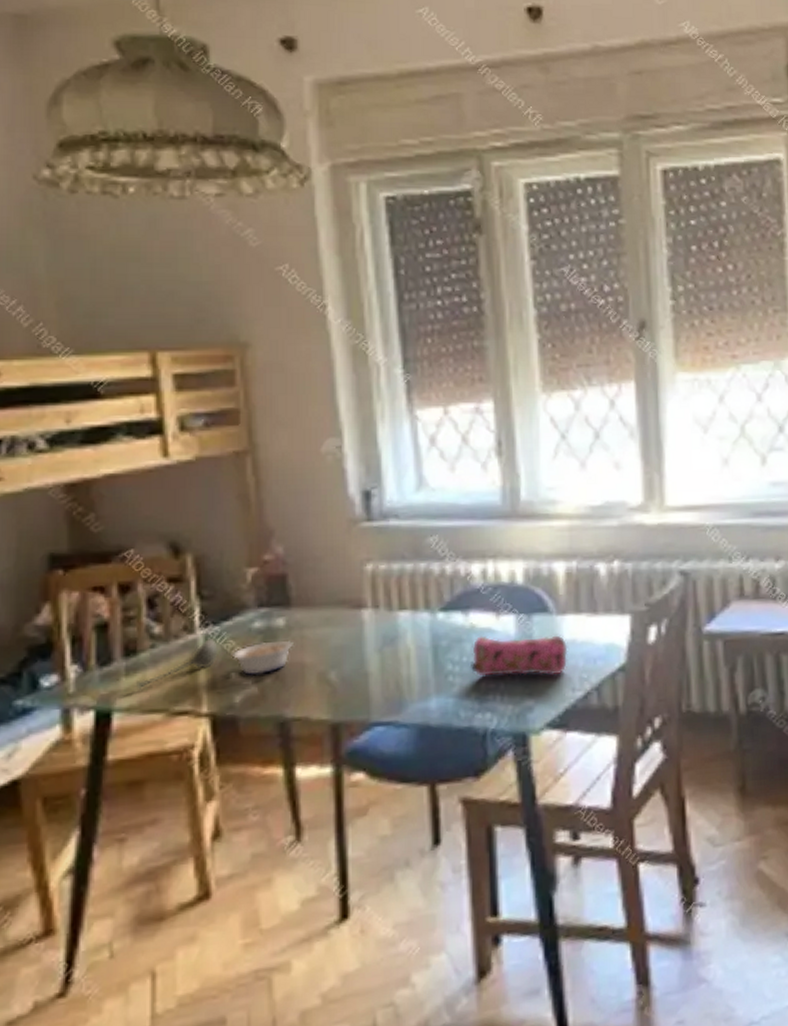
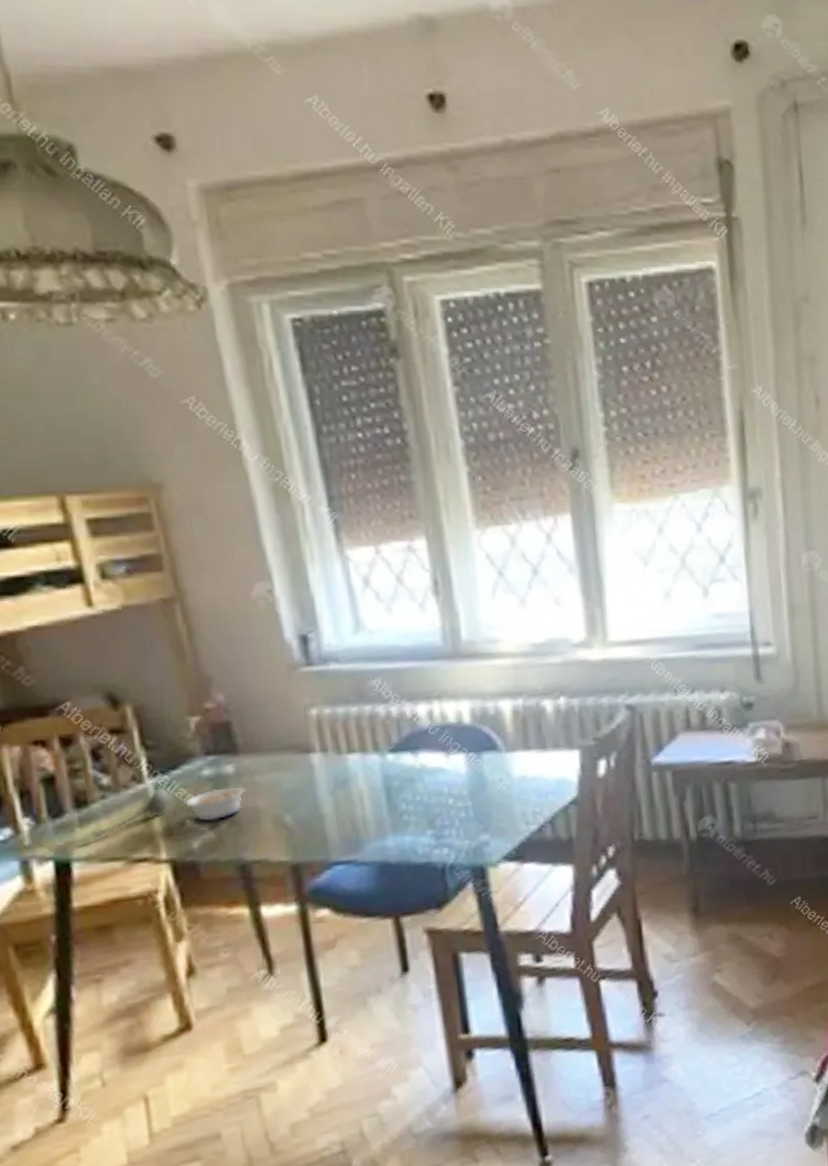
pencil case: present [471,635,568,676] -> none [424,771,520,814]

